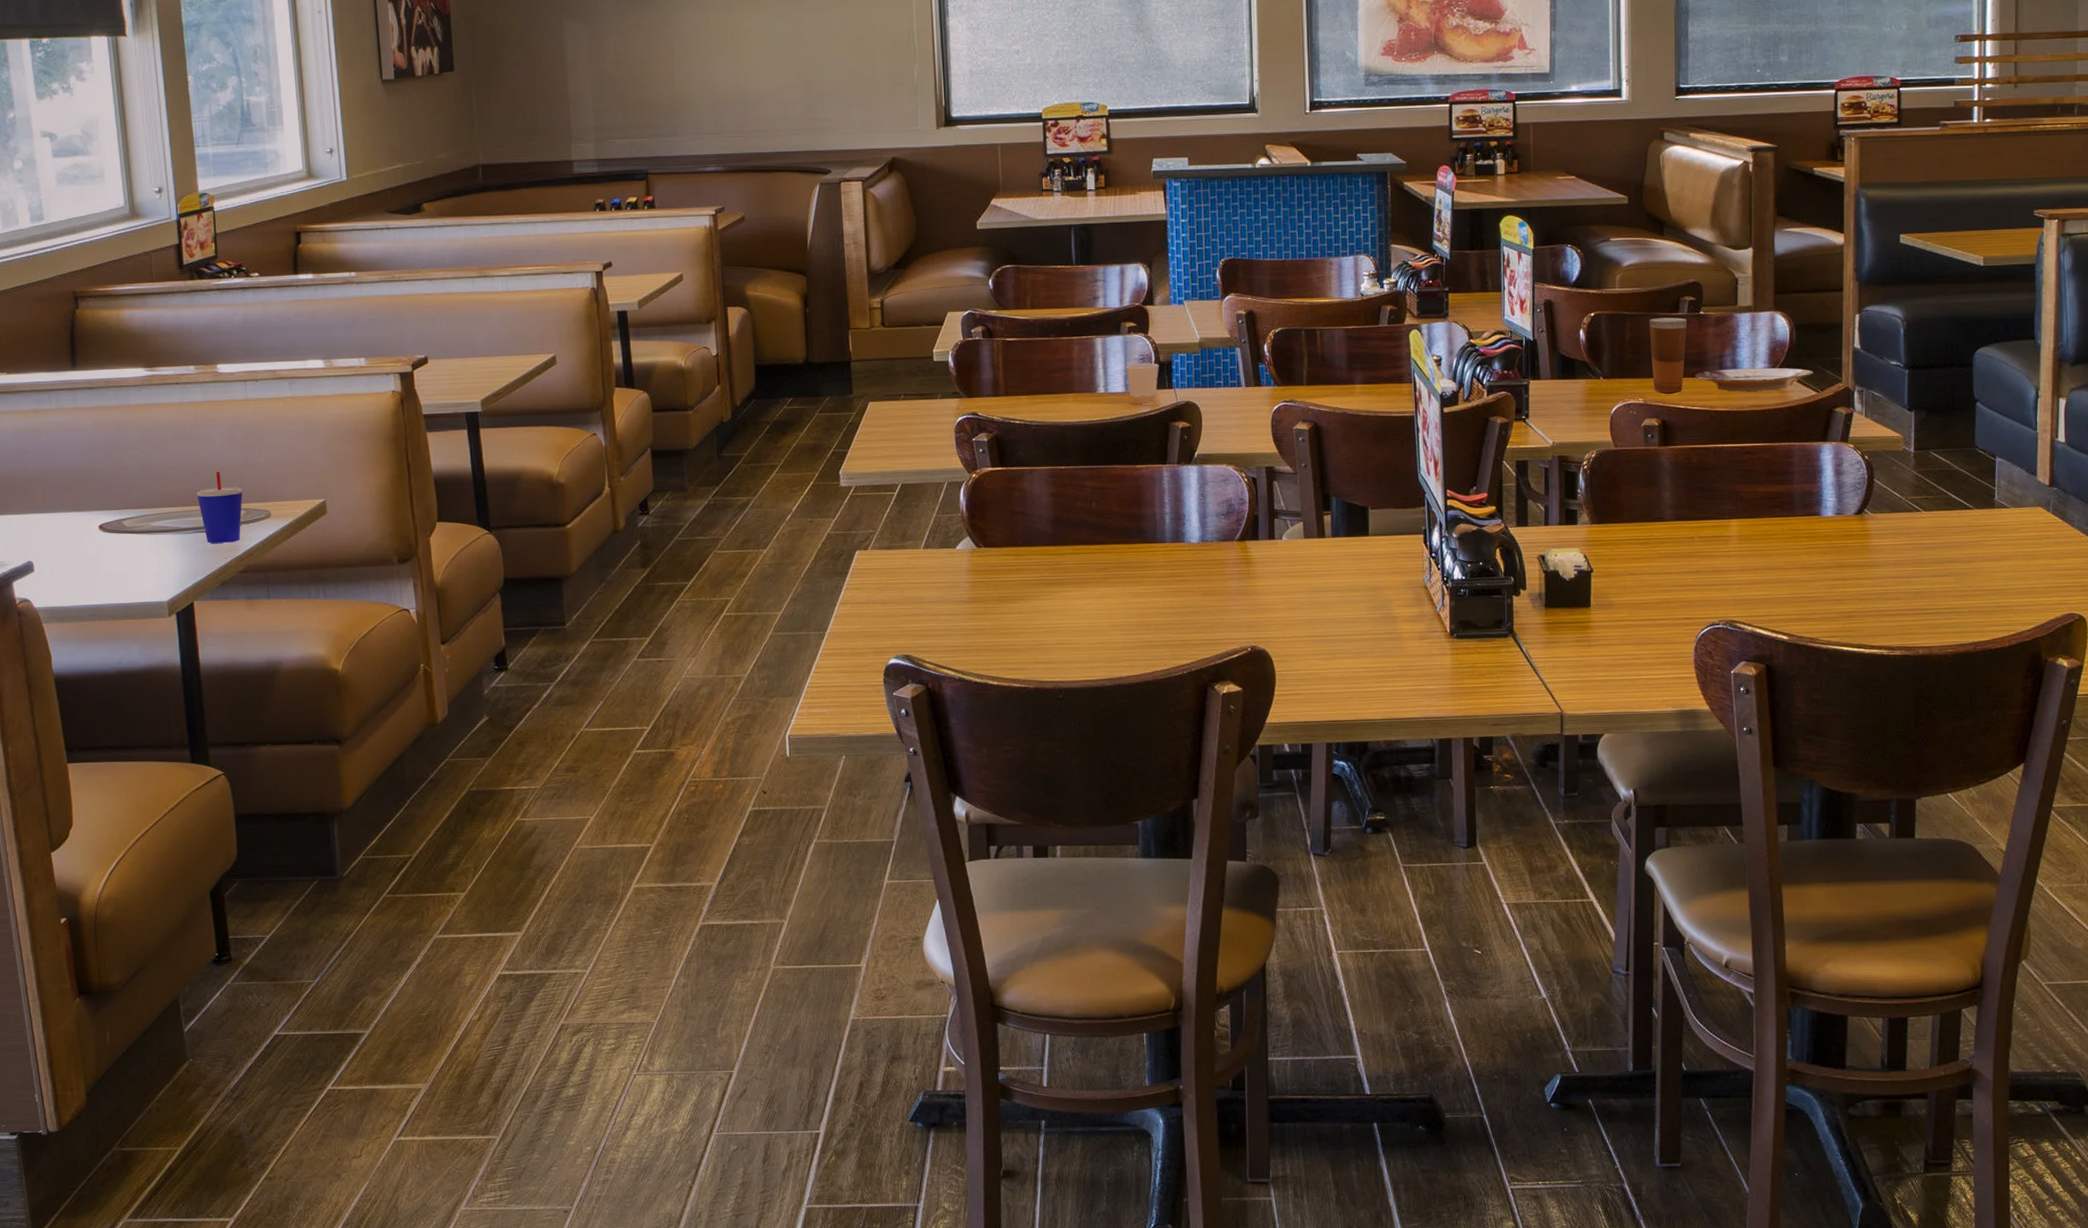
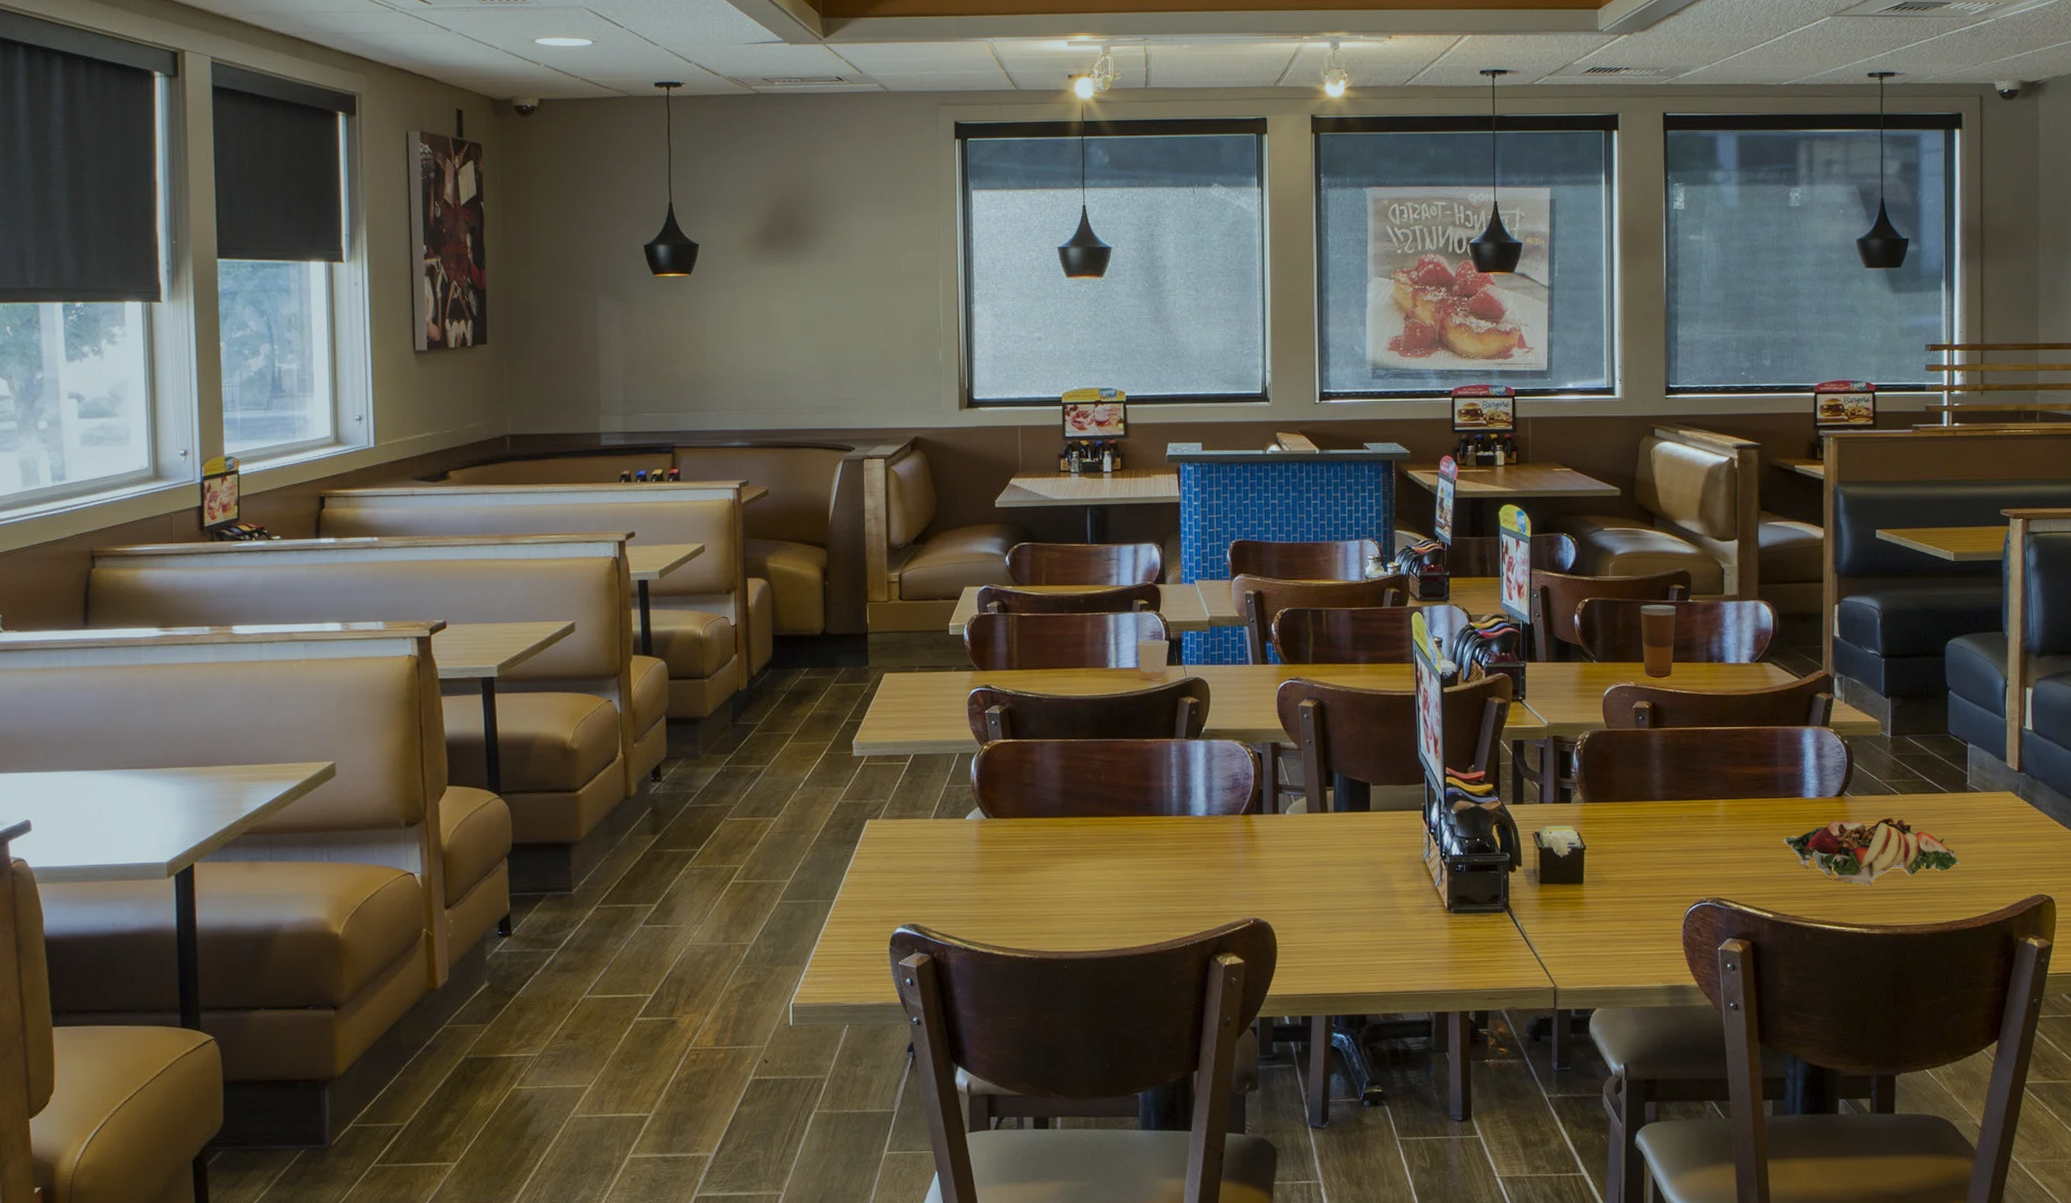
plate: present [98,507,272,536] -> none [101,769,279,797]
beverage cup: present [197,471,243,543] -> none [204,732,251,804]
plate: present [1694,367,1813,392] -> none [1683,654,1795,677]
salad: none [1784,535,1986,607] -> present [1769,817,1959,887]

